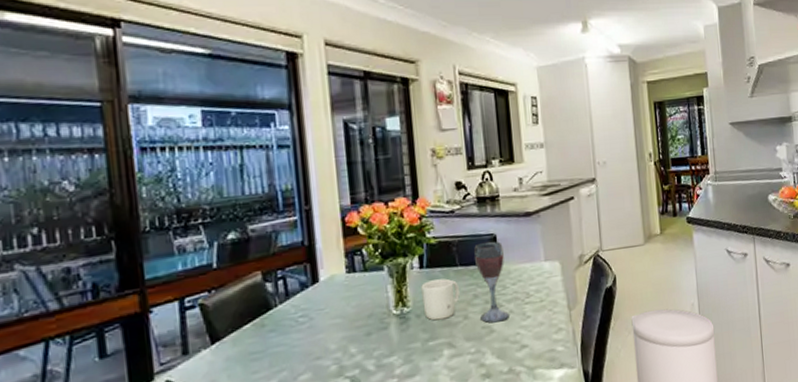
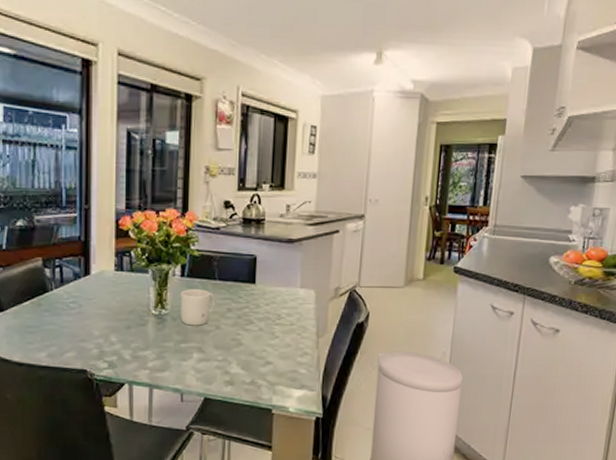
cup: present [473,241,509,323] -> none [231,261,263,337]

